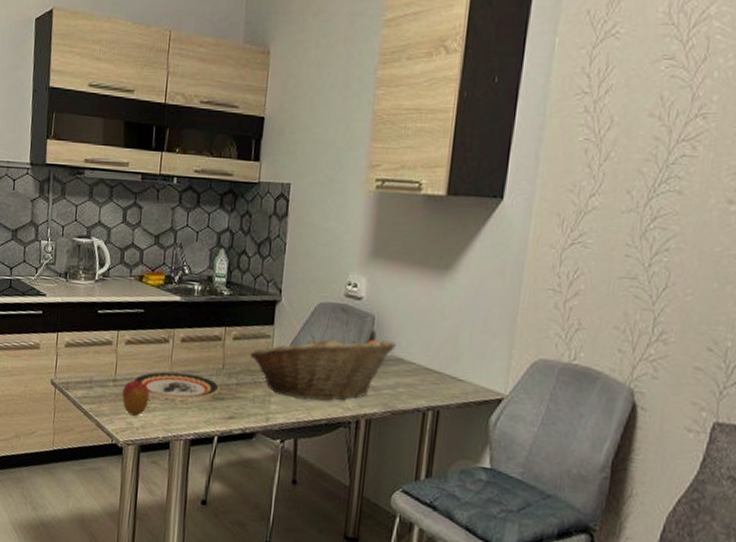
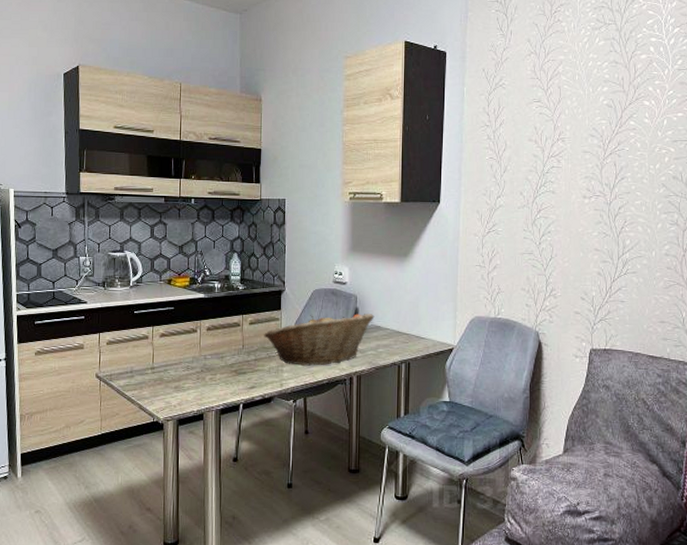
fruit: present [122,380,150,416] -> none [160,366,183,396]
plate: present [133,371,219,400] -> none [169,355,241,378]

